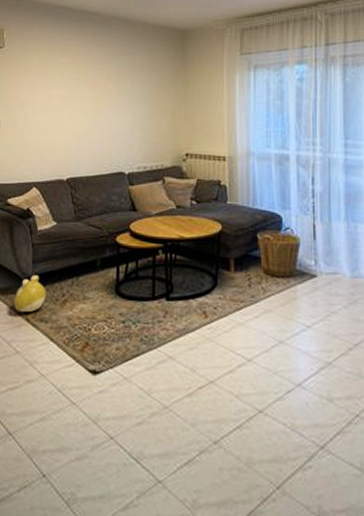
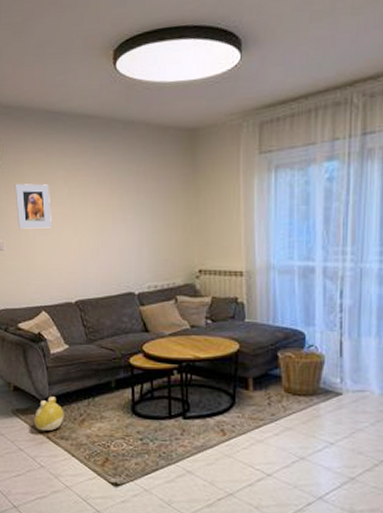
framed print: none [17,67,51,109] -> present [14,183,52,229]

